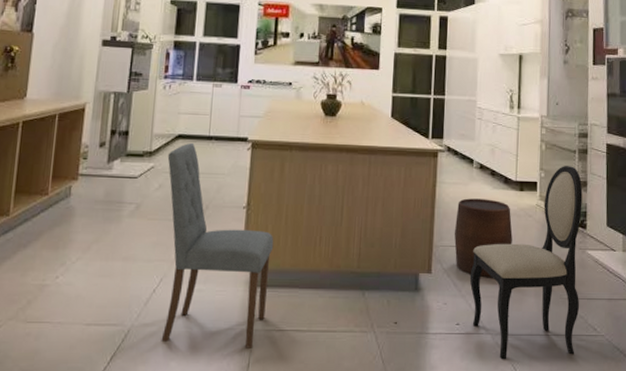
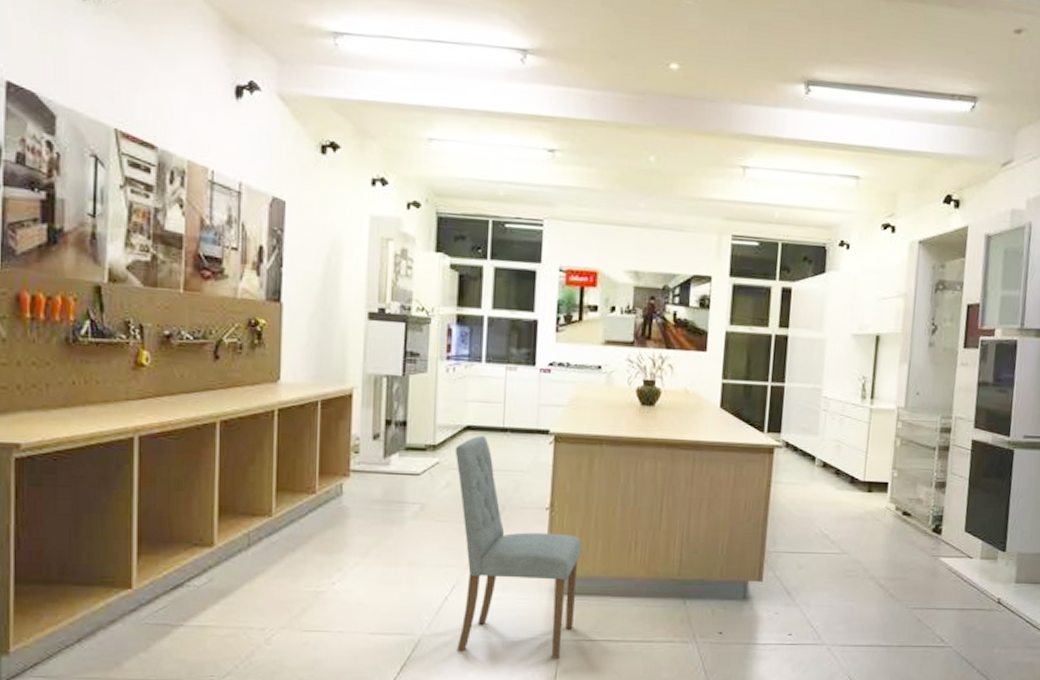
stool: present [454,198,513,278] -> none [789,500,857,587]
dining chair: present [469,166,583,360] -> none [805,464,941,671]

